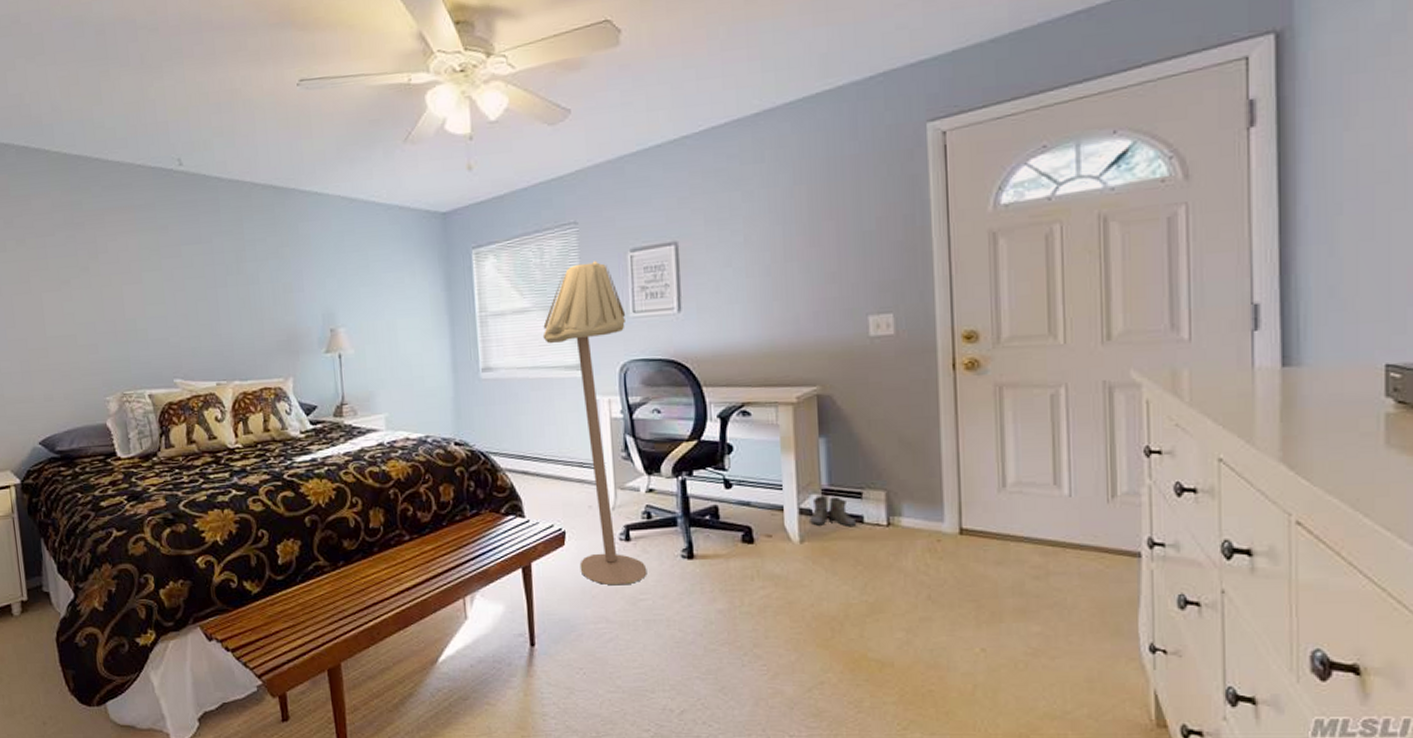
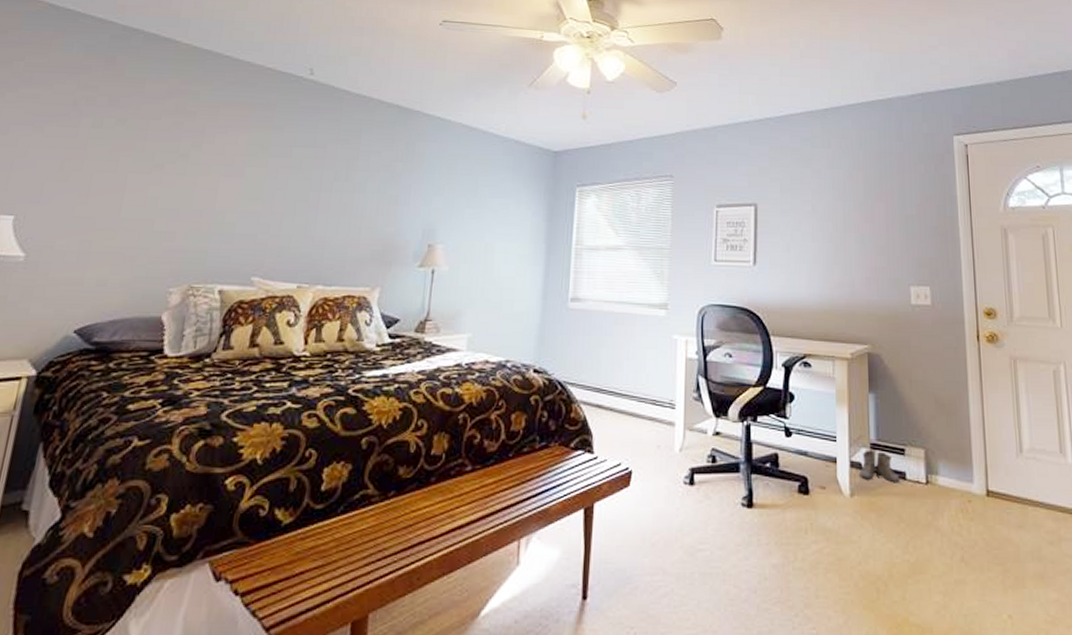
floor lamp: present [542,261,647,586] -> none [631,211,708,533]

